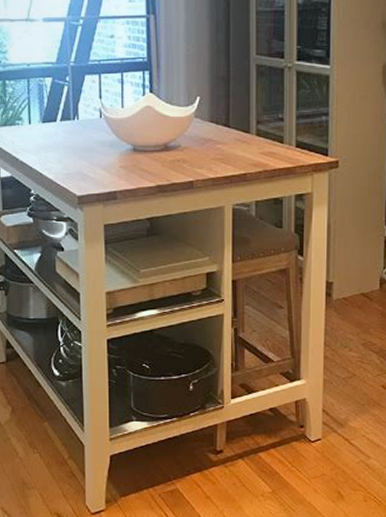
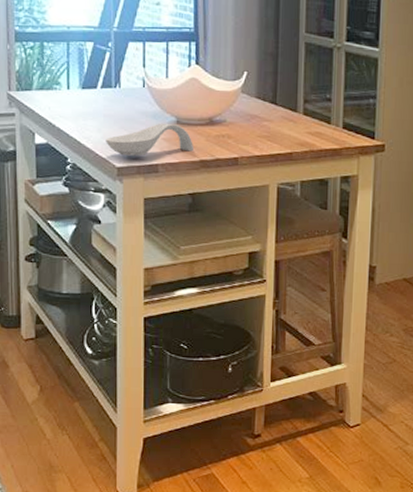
spoon rest: none [66,151,150,185] -> present [106,123,193,156]

